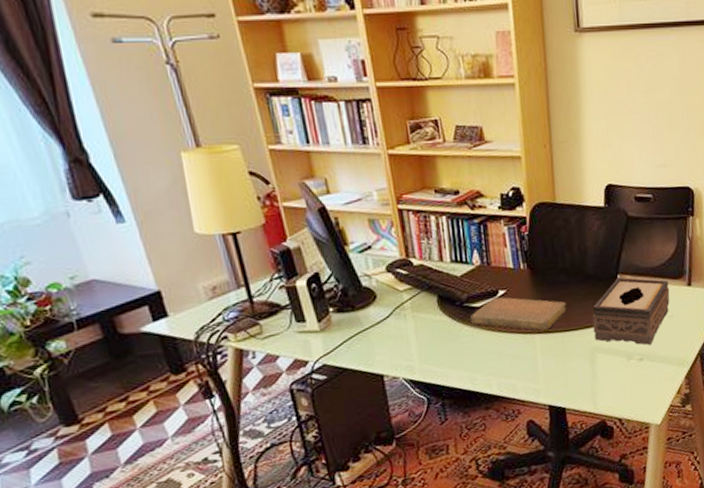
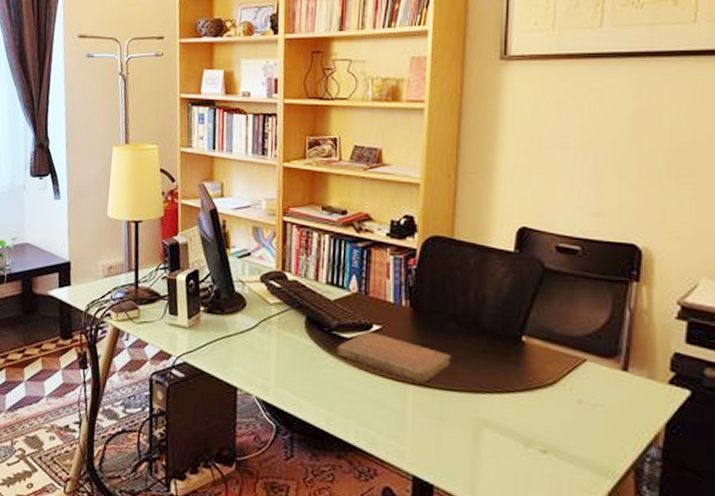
tissue box: present [592,277,670,345] -> none [482,340,595,435]

